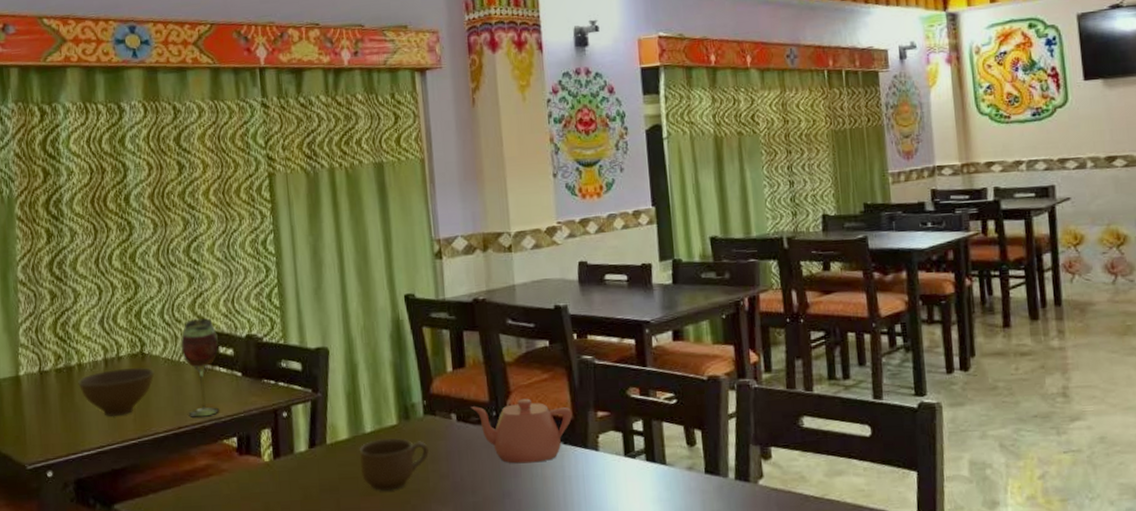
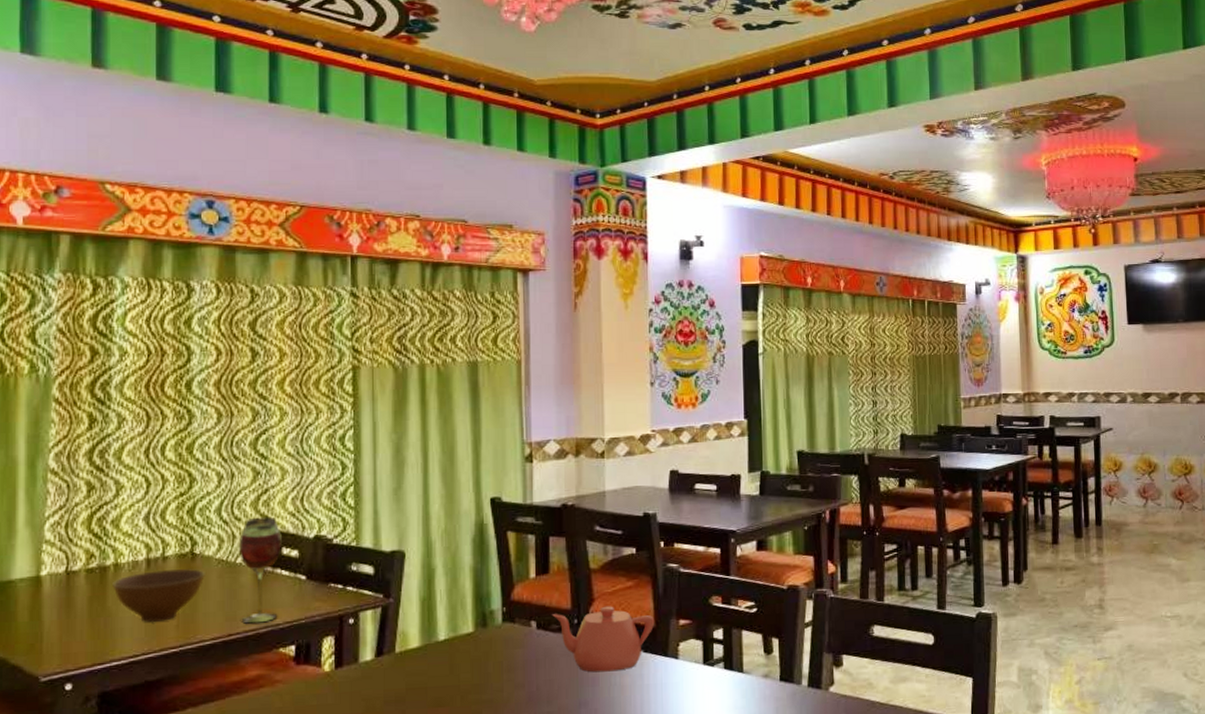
teacup: present [359,437,429,491] -> none [430,645,505,701]

